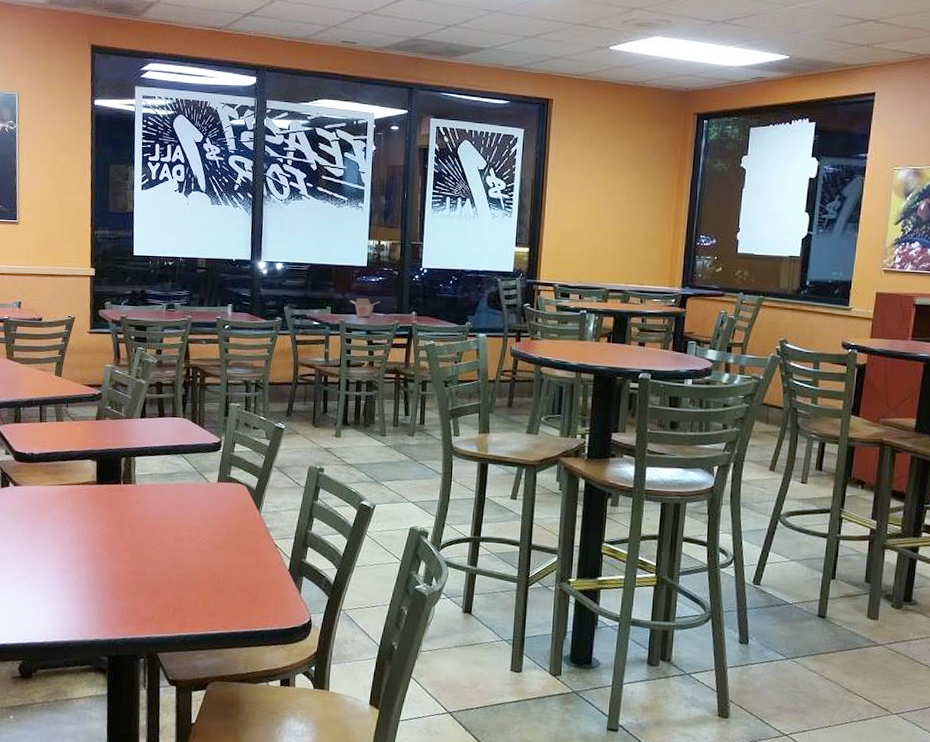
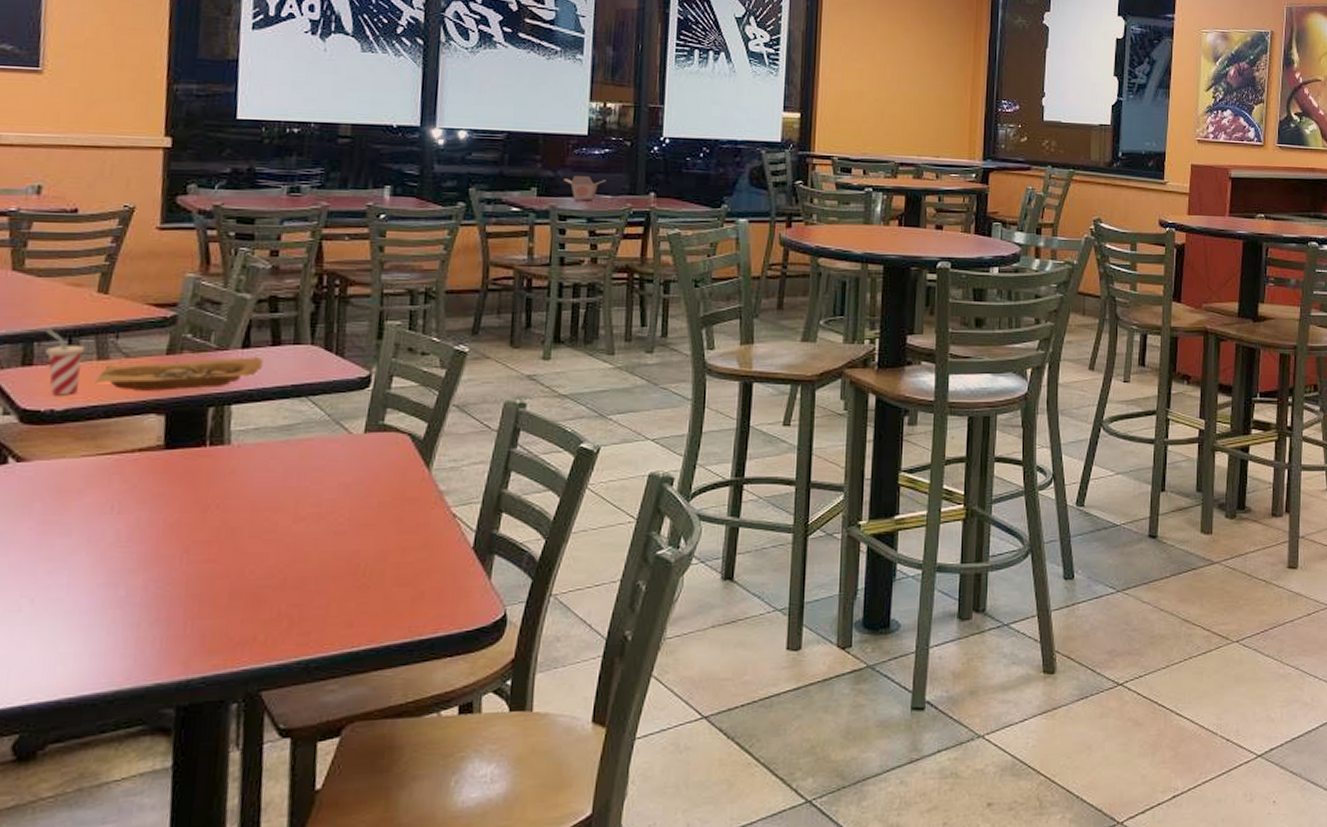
beverage cup: none [26,398,50,443] -> present [45,328,86,394]
takeout container: none [56,424,154,445] -> present [95,356,263,391]

